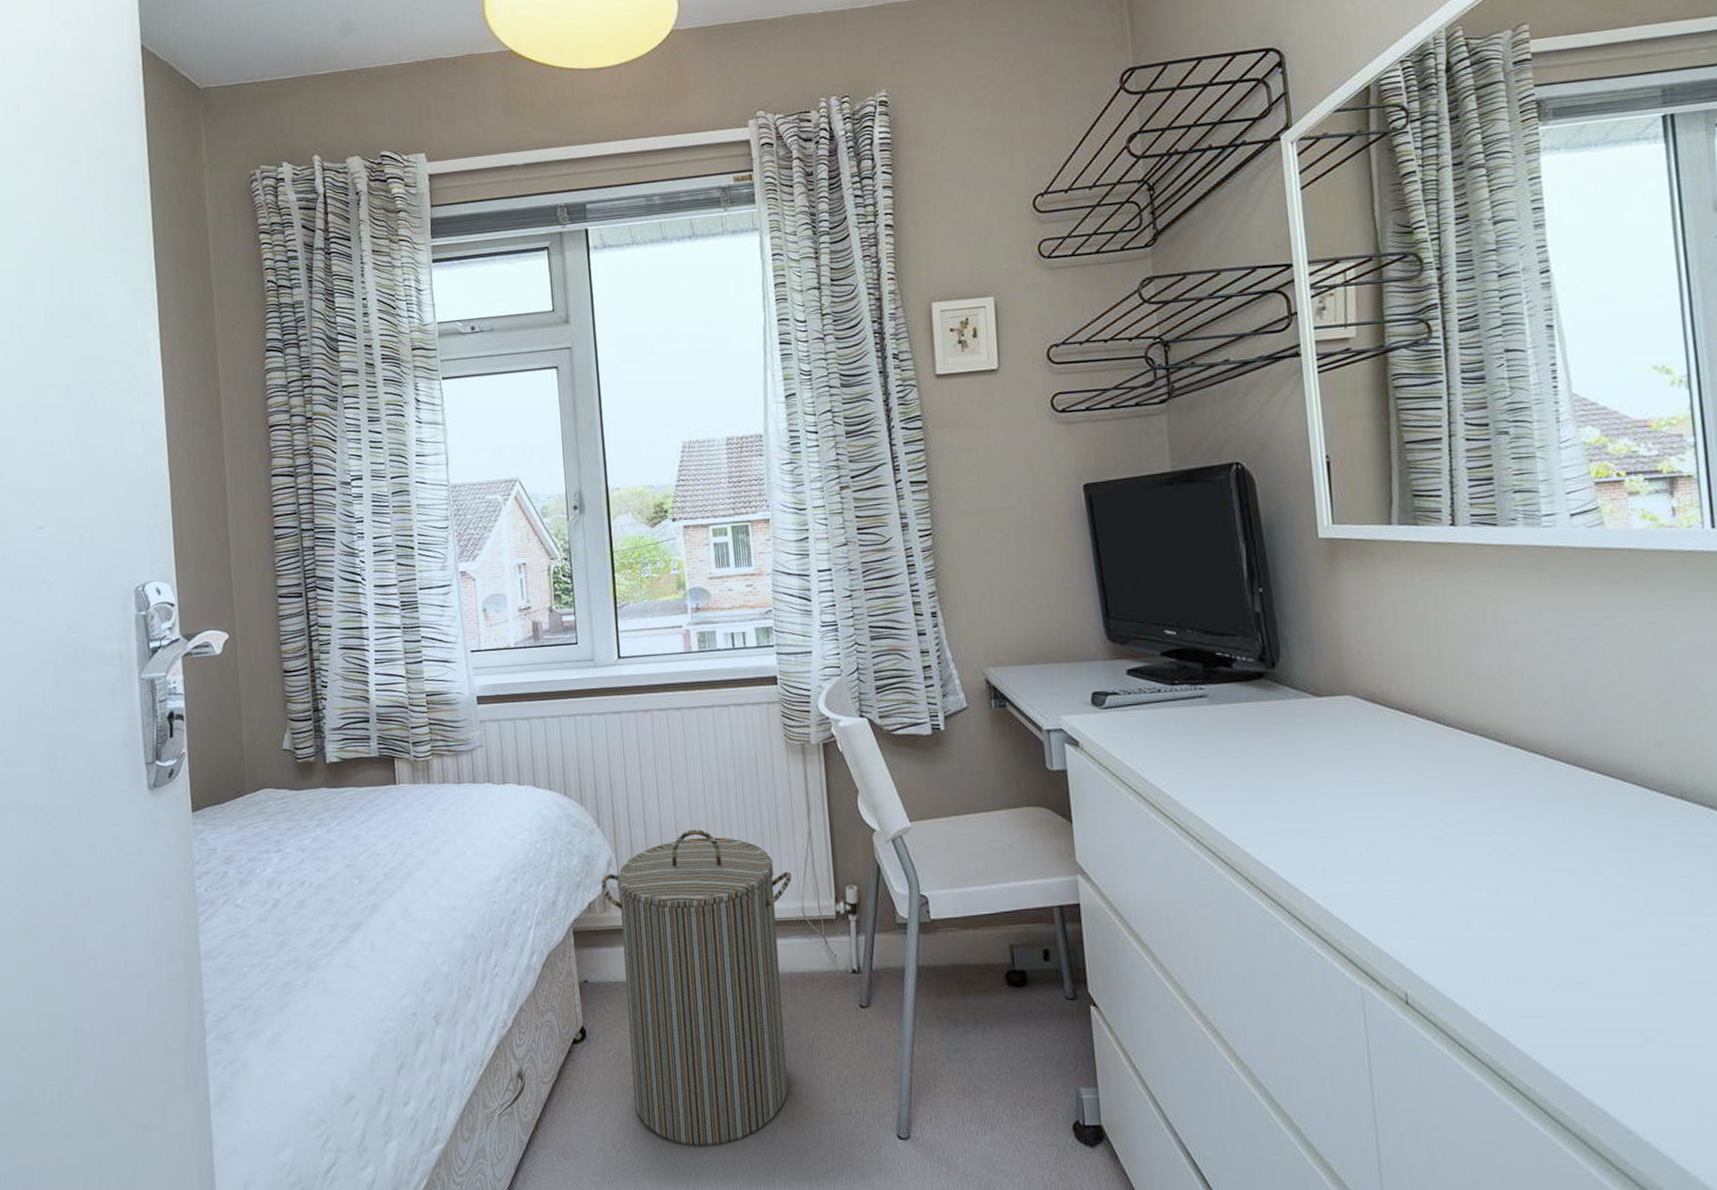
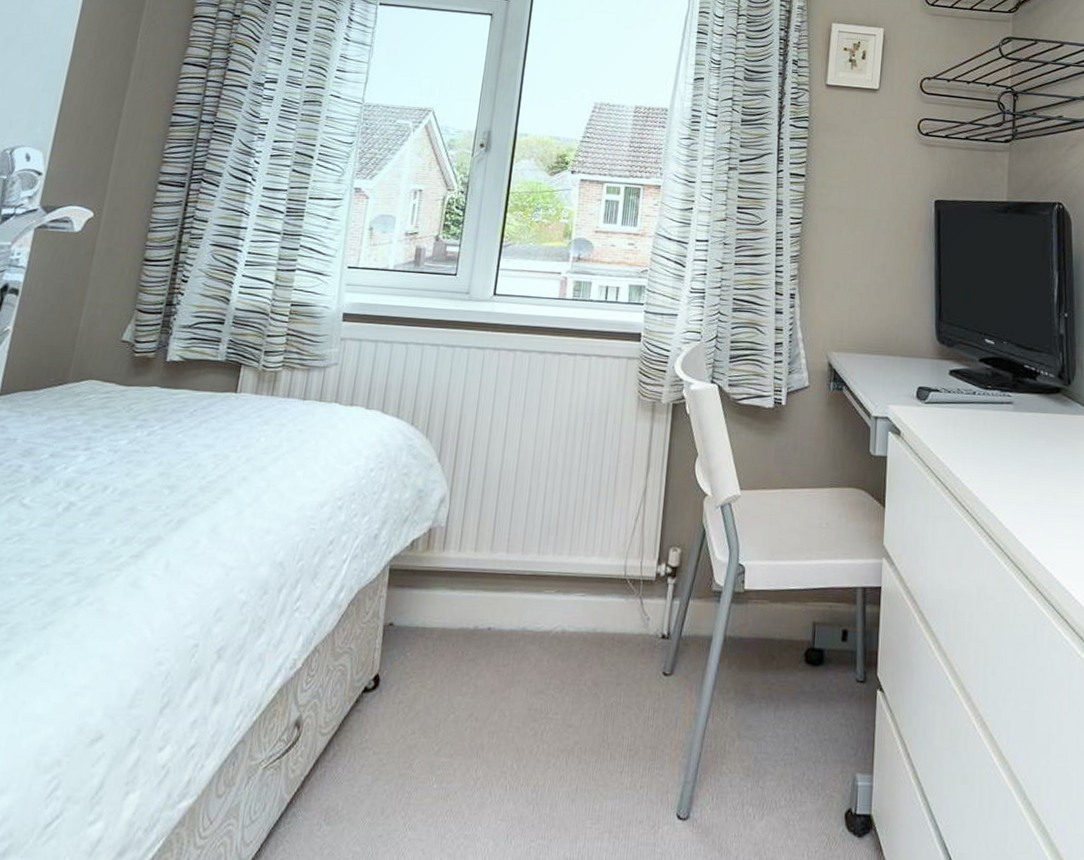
laundry hamper: present [601,829,792,1146] -> none [415,474,620,816]

